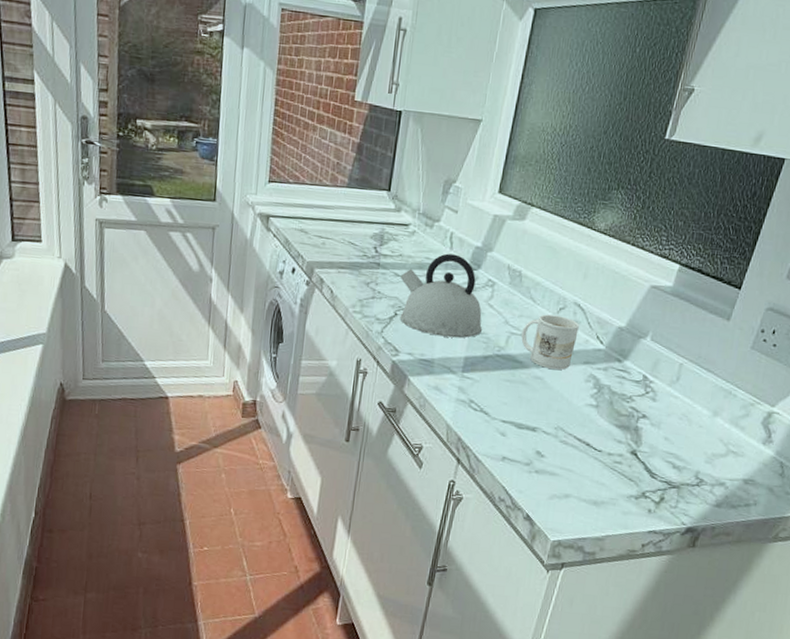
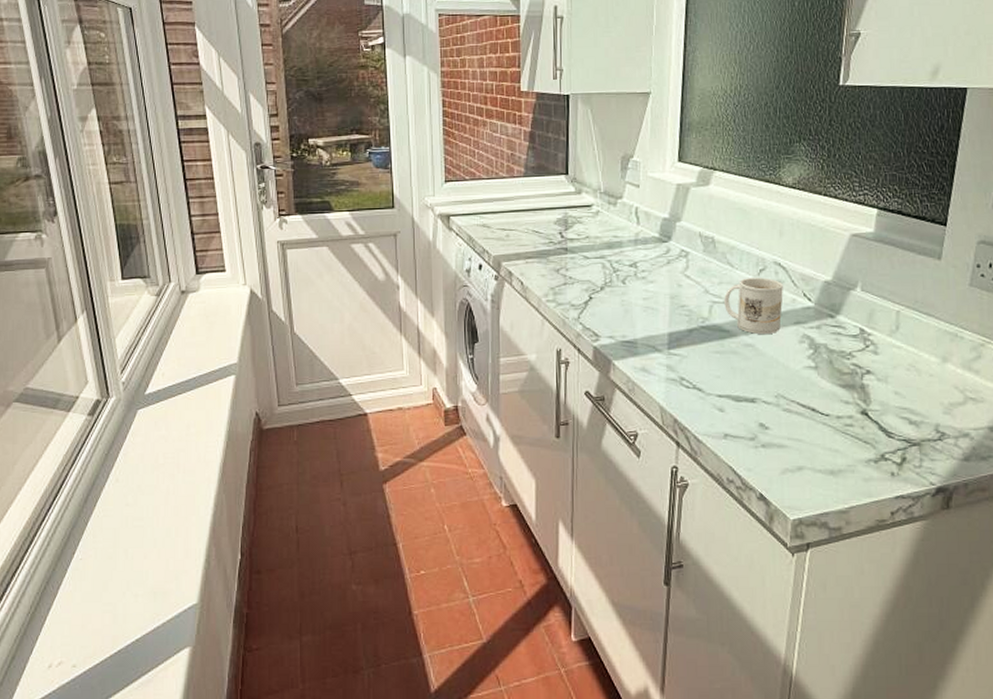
kettle: present [400,253,483,338] -> none [590,229,683,315]

